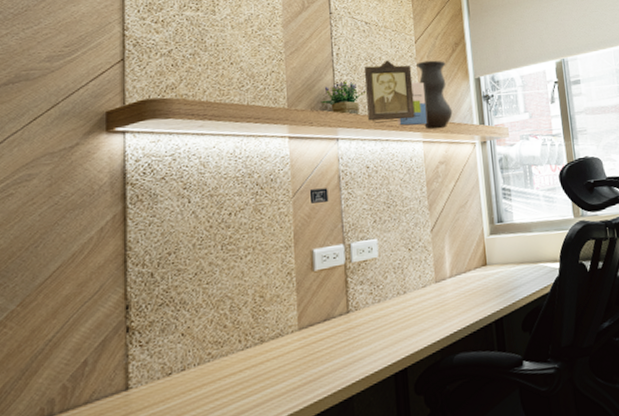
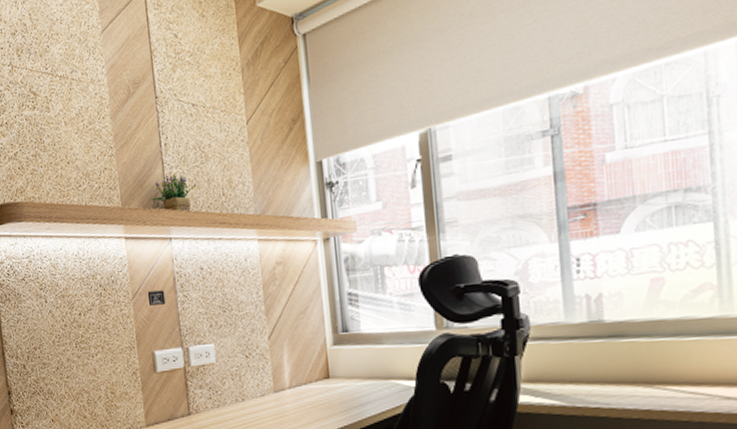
photo frame: present [364,60,415,123] -> none [193,146,249,220]
book: present [398,82,427,126] -> none [230,170,262,223]
vase: present [415,60,453,130] -> none [248,142,291,226]

